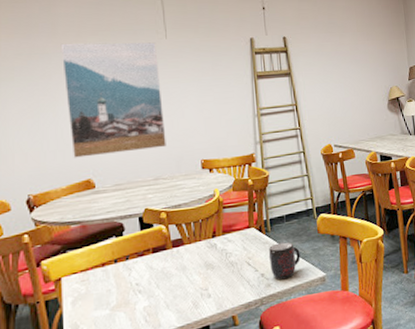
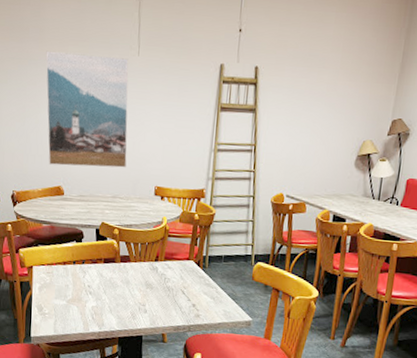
mug: present [268,242,300,280] -> none [202,280,232,315]

